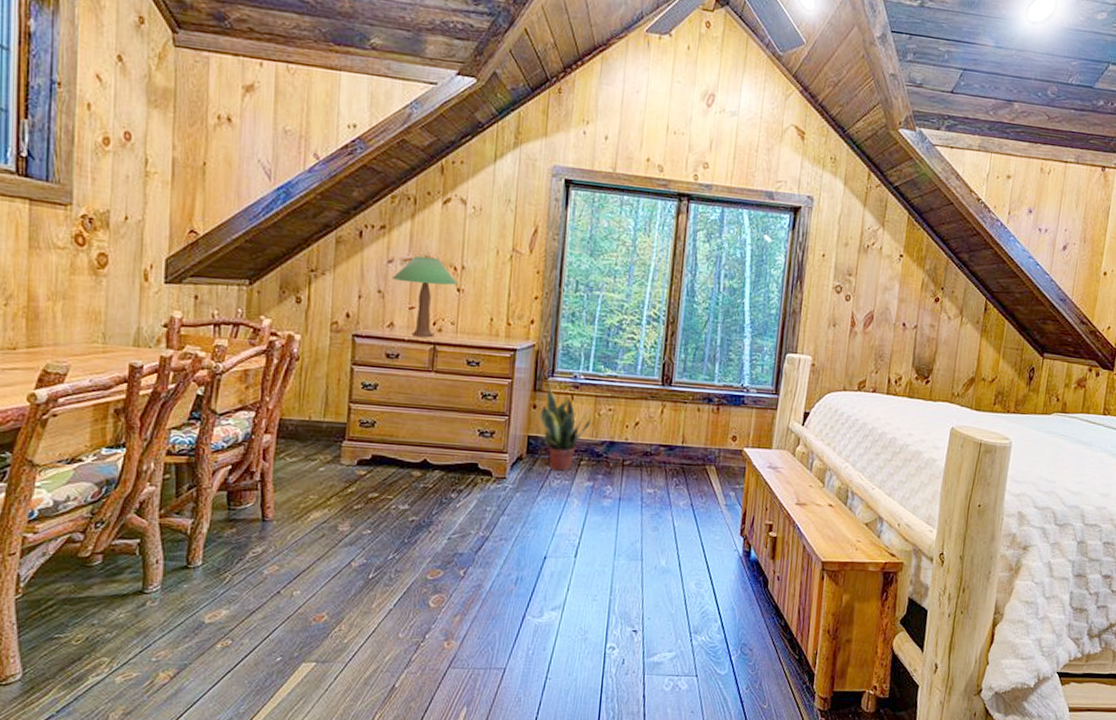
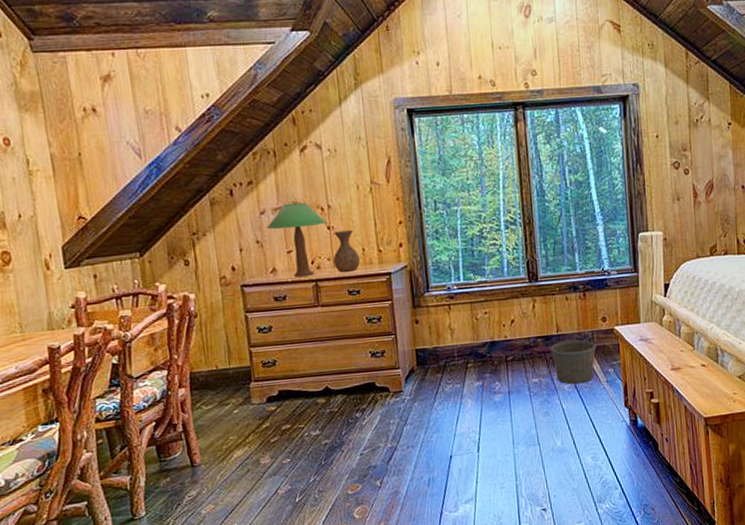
vase: none [456,295,486,342] -> present [333,230,360,273]
potted plant: present [540,388,592,471] -> none [423,303,471,377]
basket: none [672,454,721,503] -> present [550,339,597,384]

